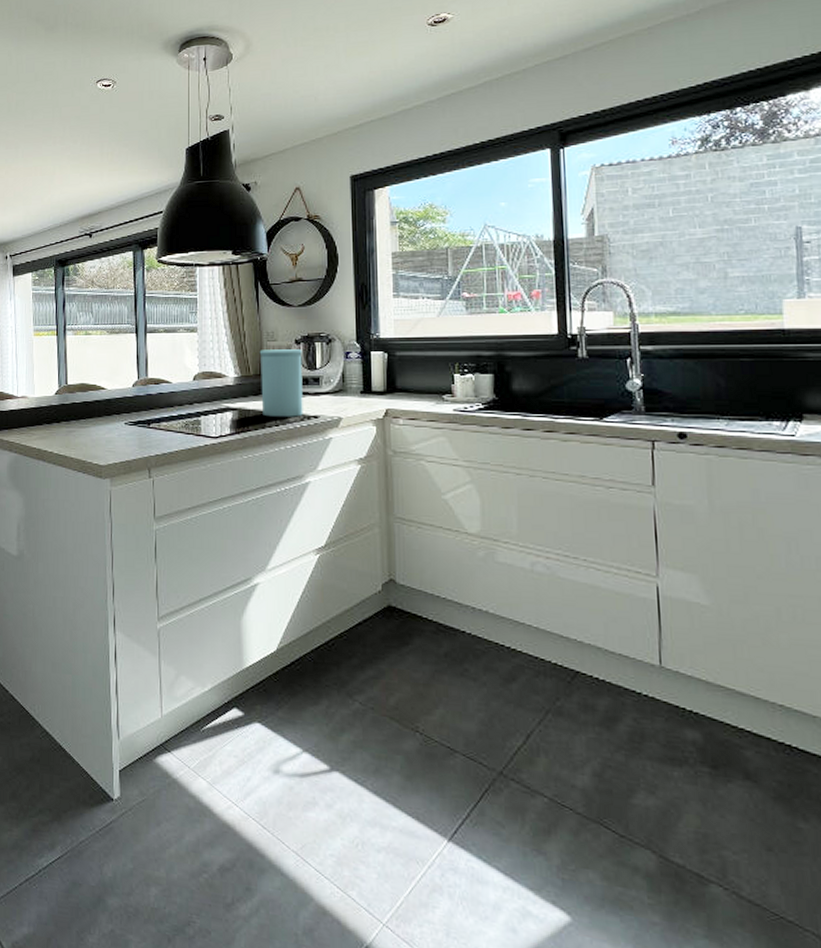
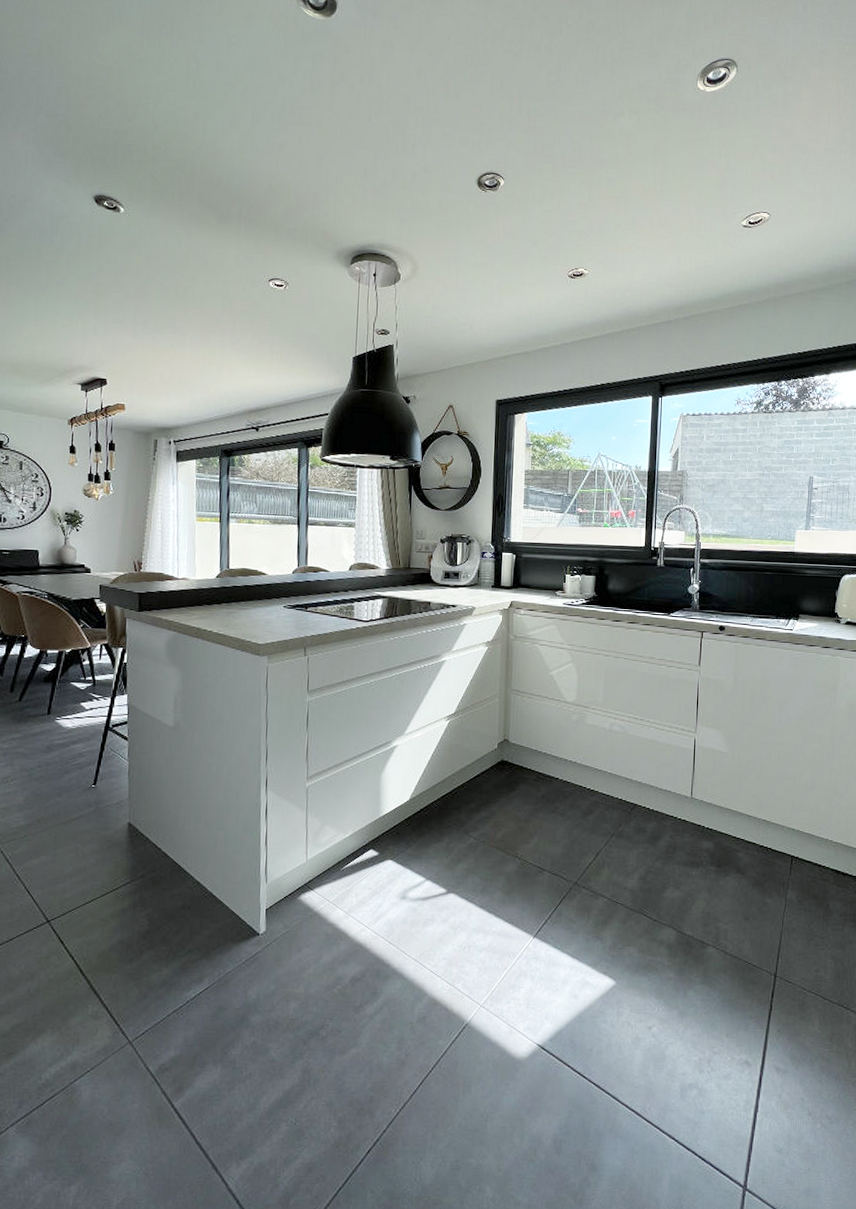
canister: present [259,349,303,417] -> none [408,546,446,606]

